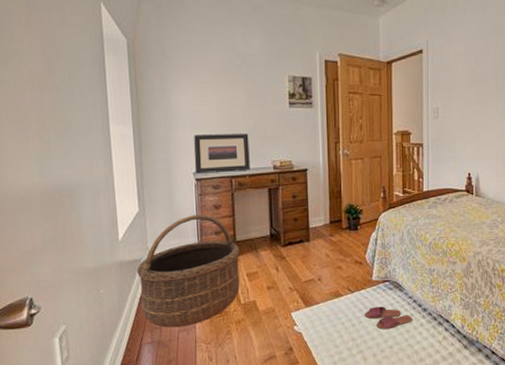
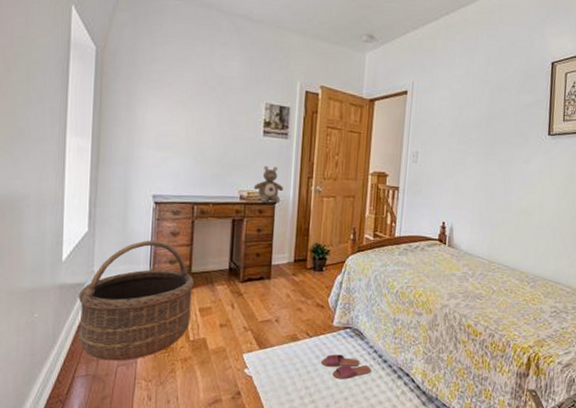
picture frame: present [194,134,250,174] -> none [154,155,217,198]
stuffed bear: none [285,135,314,170] -> present [253,165,284,204]

